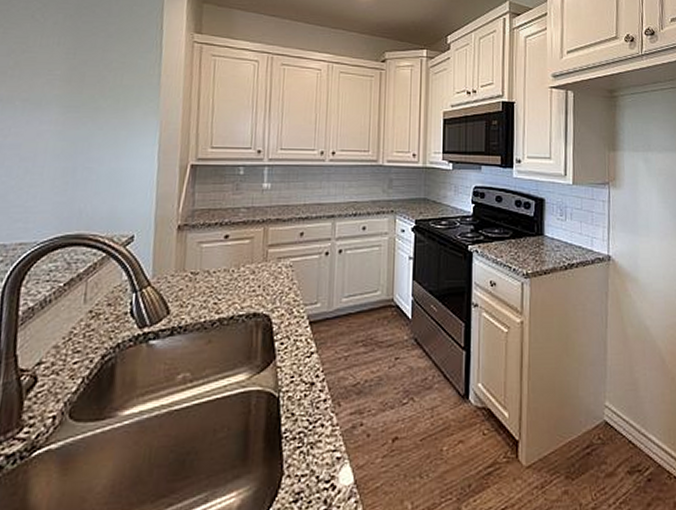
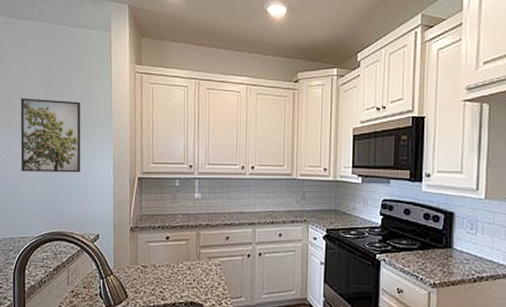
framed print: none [24,65,119,160] -> present [20,98,81,173]

